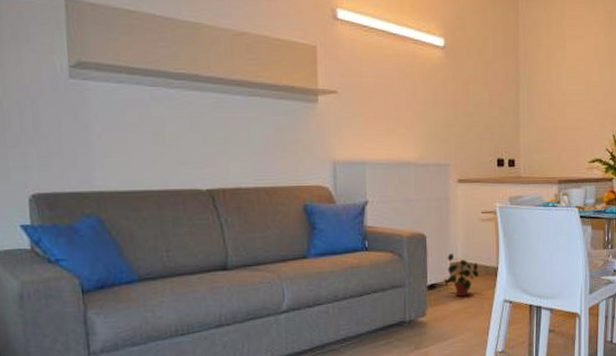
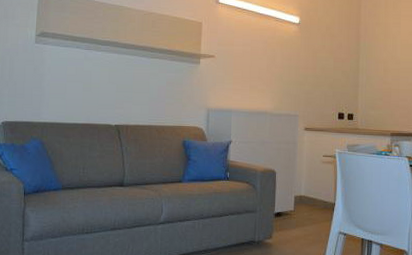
potted plant: present [444,254,479,297] -> none [289,188,318,226]

